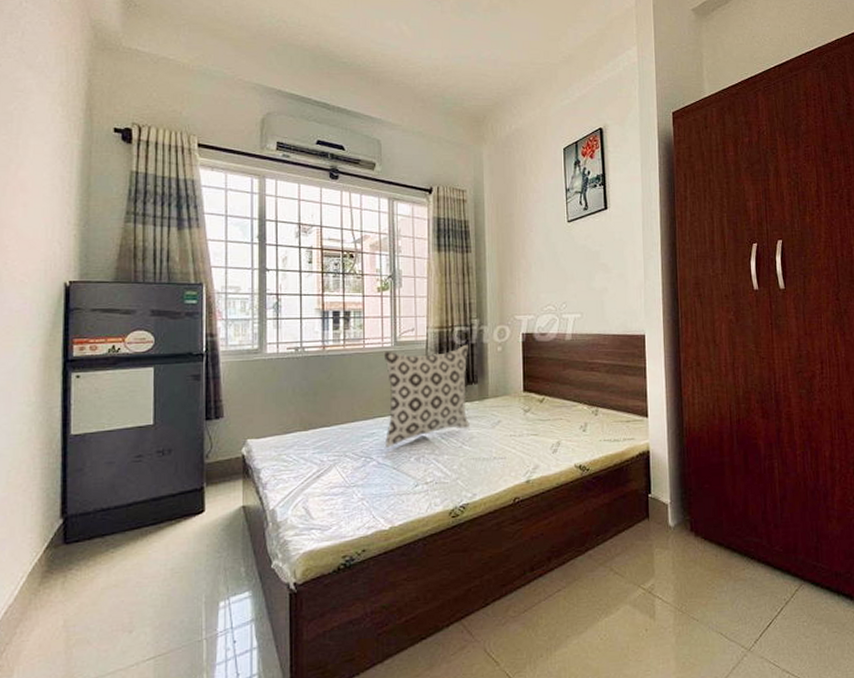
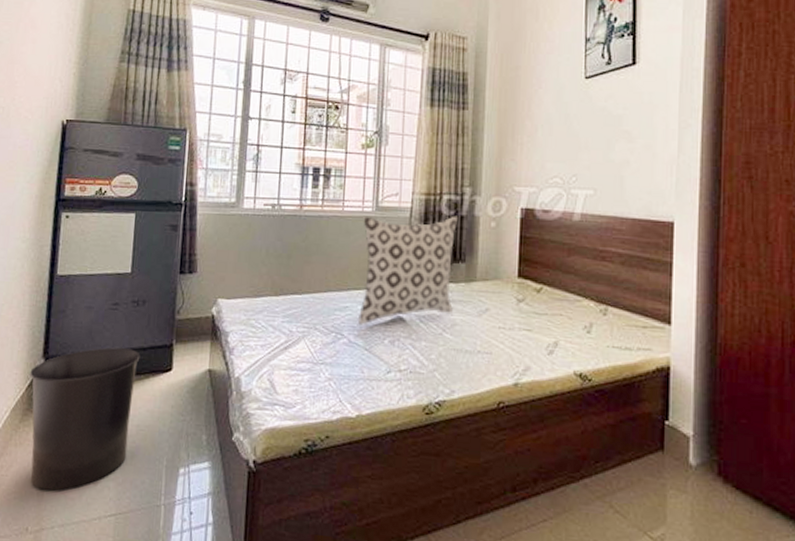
waste bin: none [47,497,170,648] -> present [30,347,140,491]

